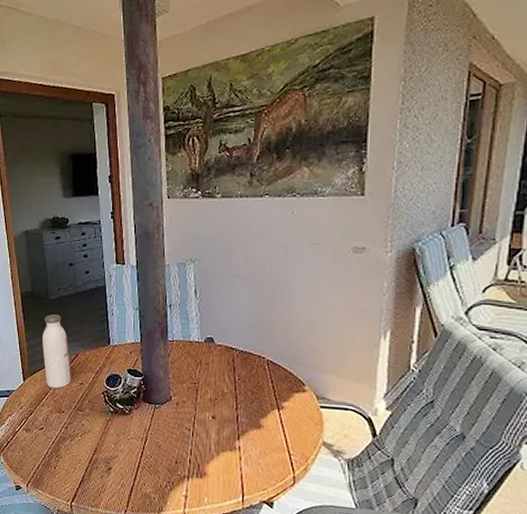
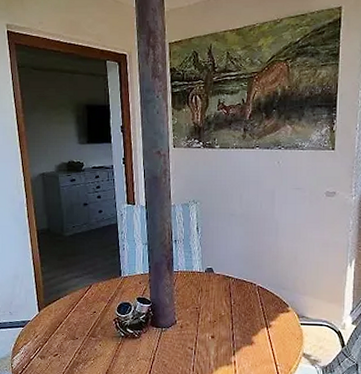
water bottle: present [43,314,71,389] -> none [58,250,85,318]

